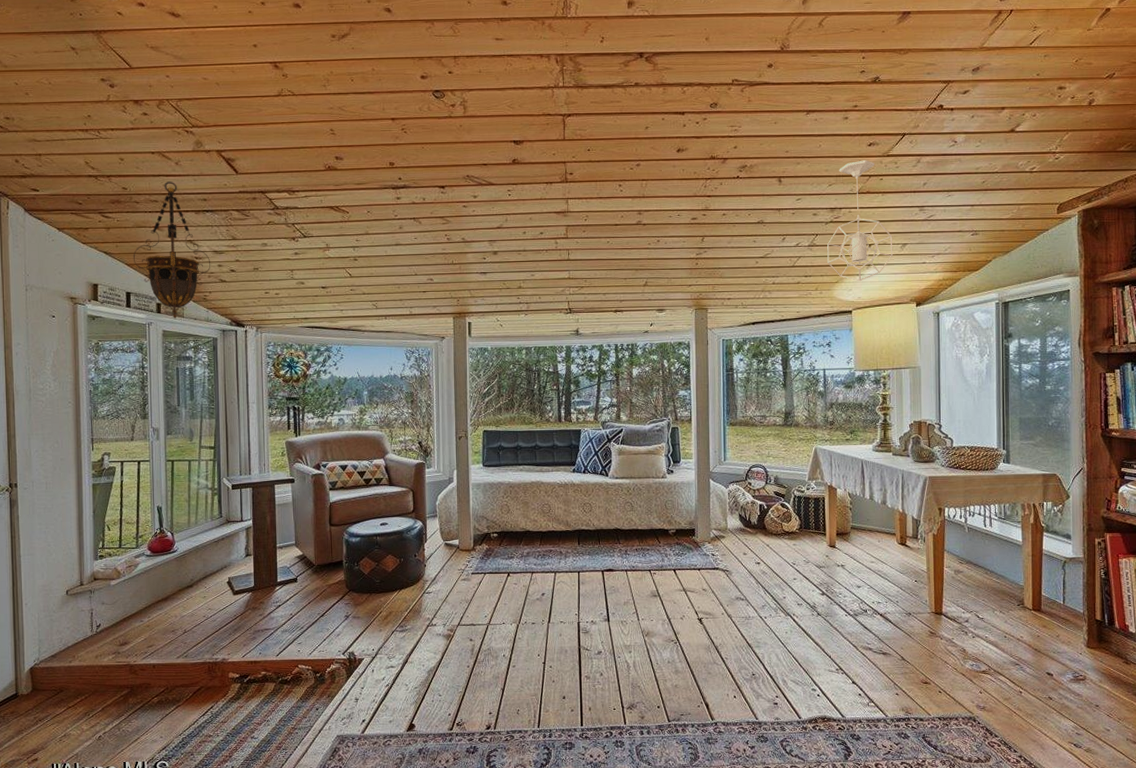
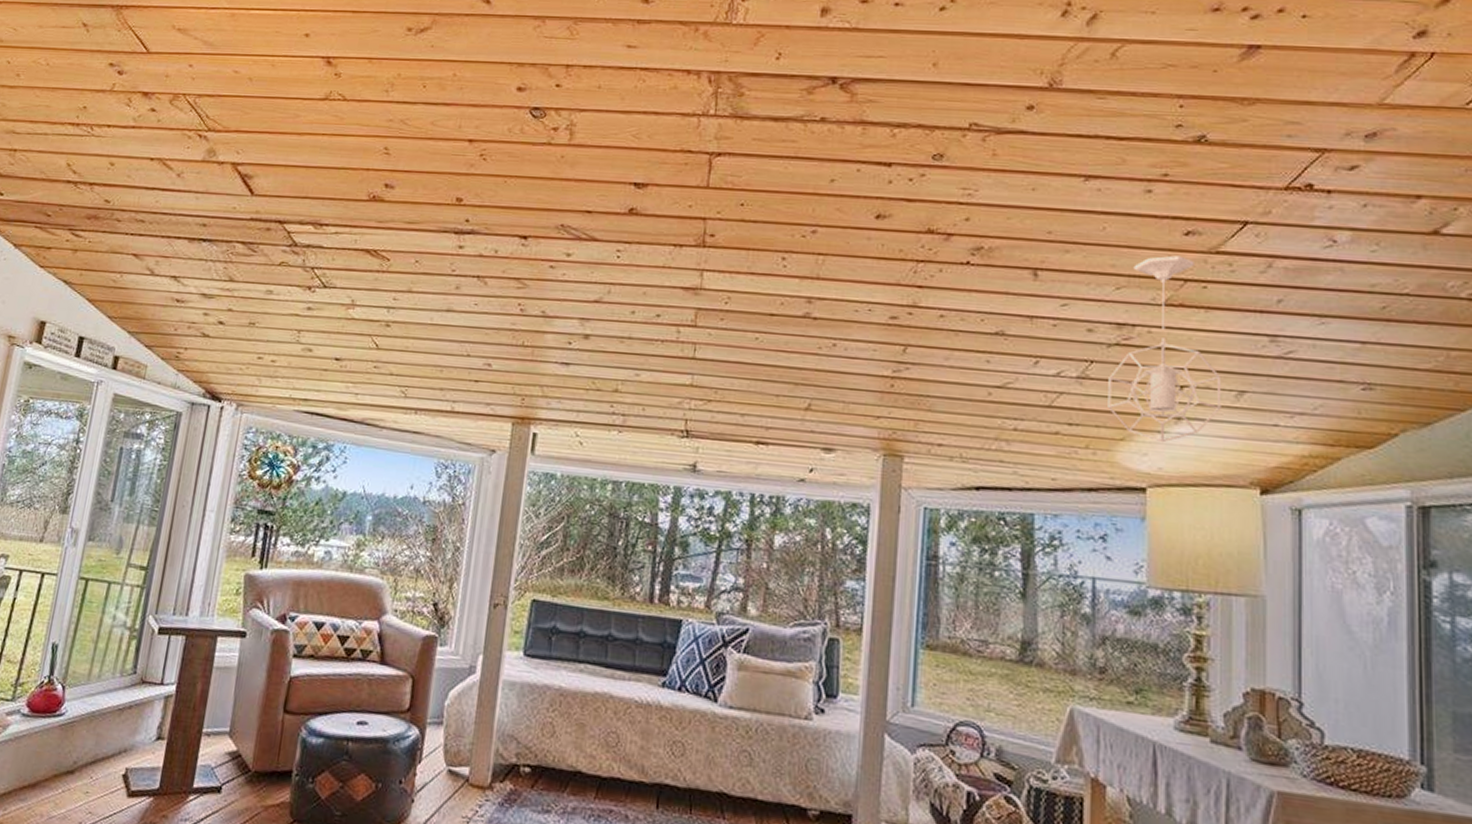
hanging lantern: present [134,181,211,319] -> none [97,196,195,380]

